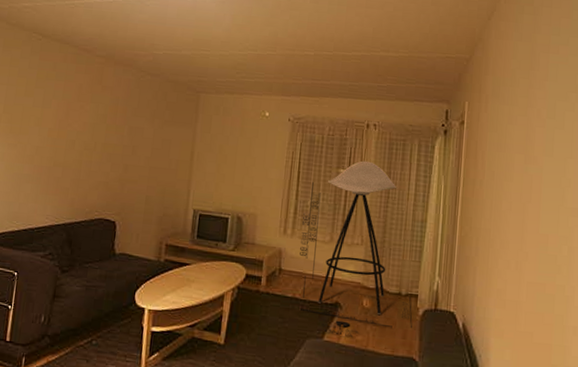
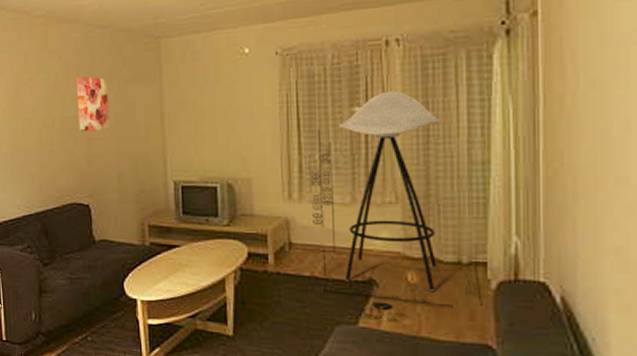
wall art: none [118,111,150,160] -> present [77,76,110,131]

